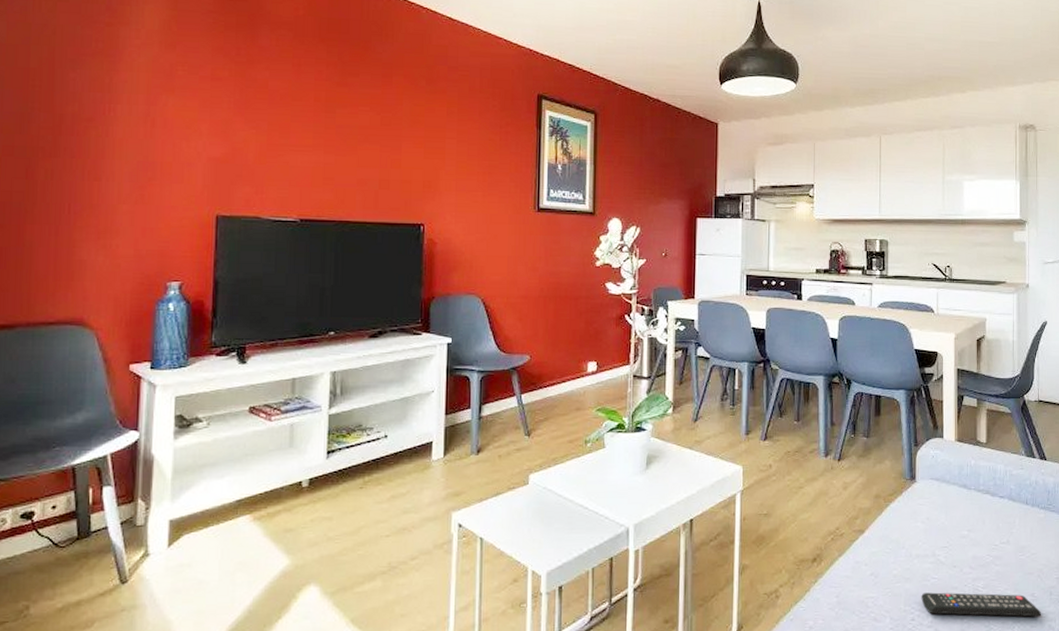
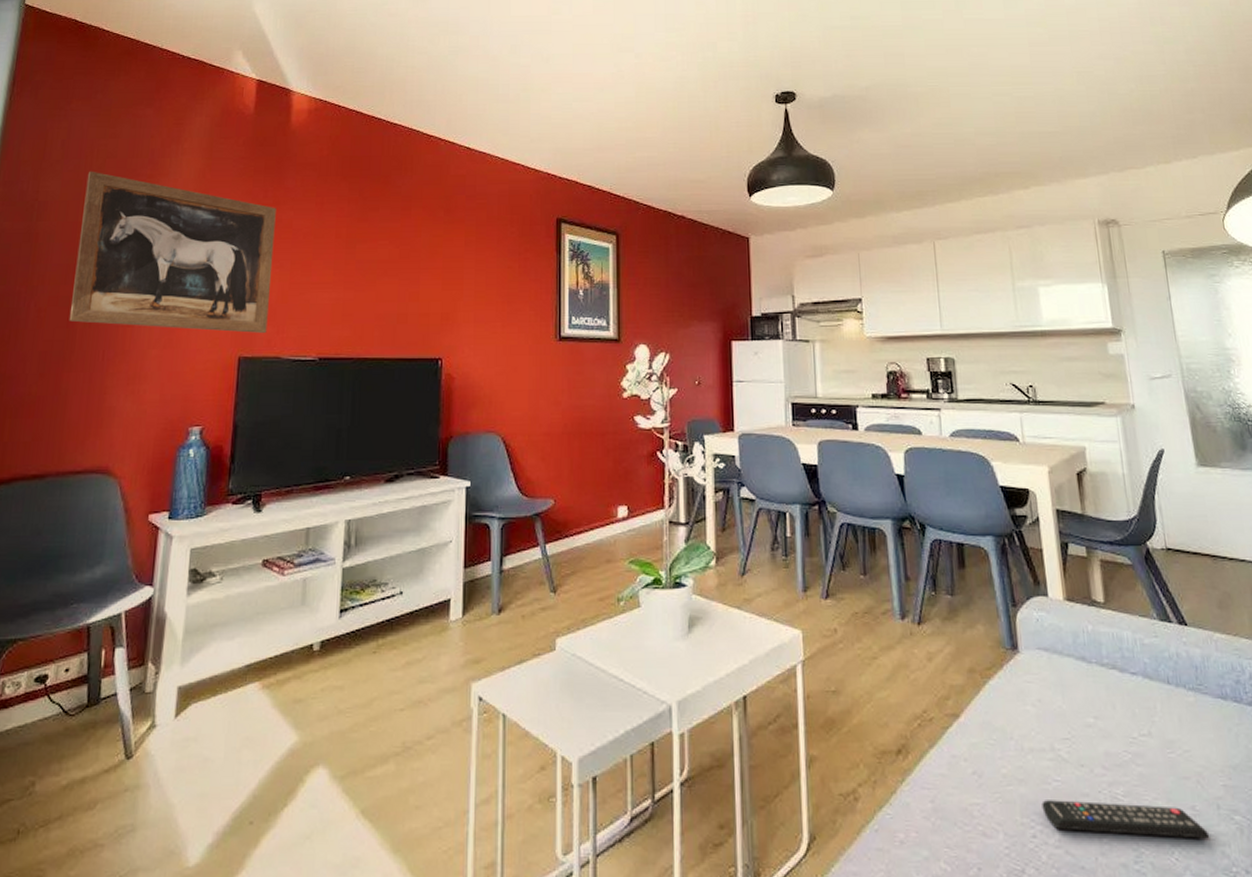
wall art: none [27,13,250,194] -> present [69,171,276,334]

